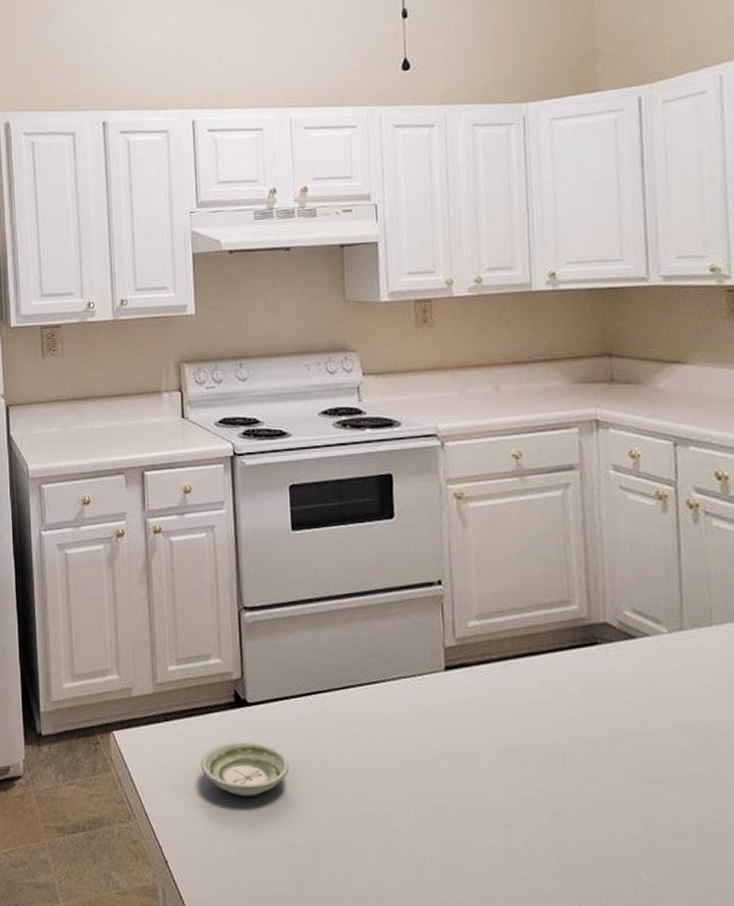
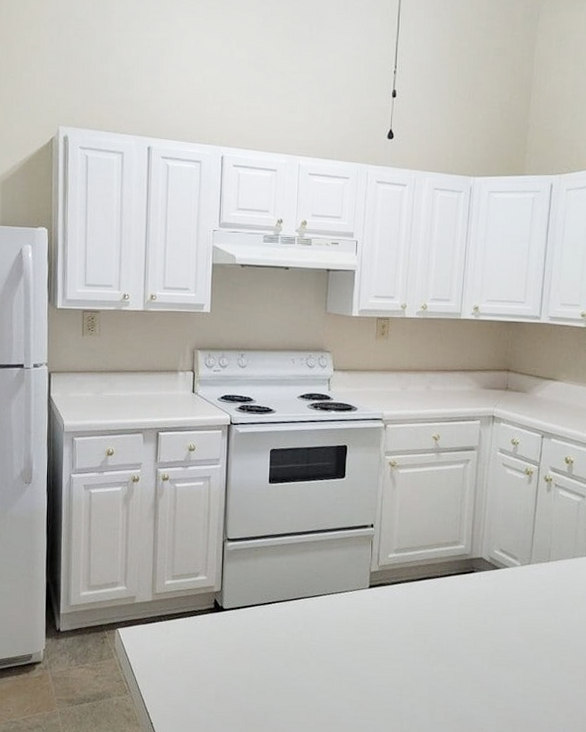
saucer: present [201,742,290,797] -> none [184,637,251,676]

